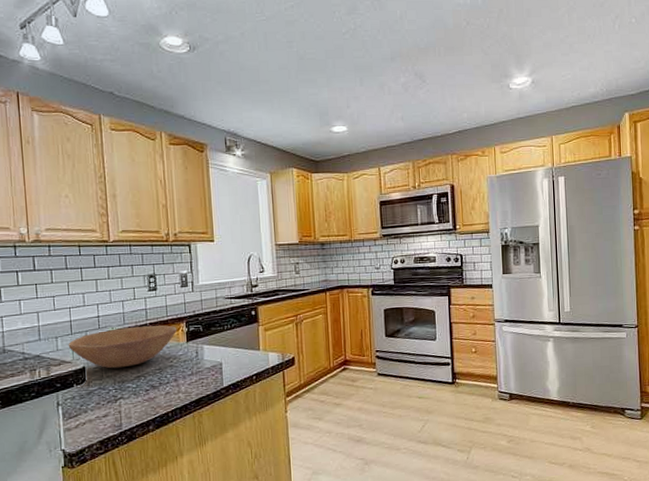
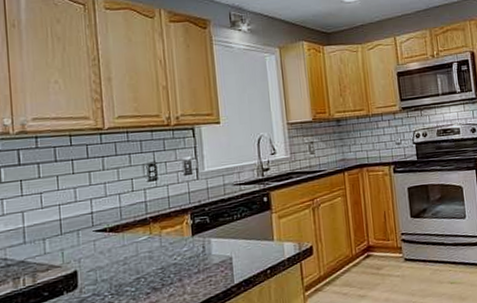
bowl: present [68,325,177,369] -> none [57,218,181,271]

